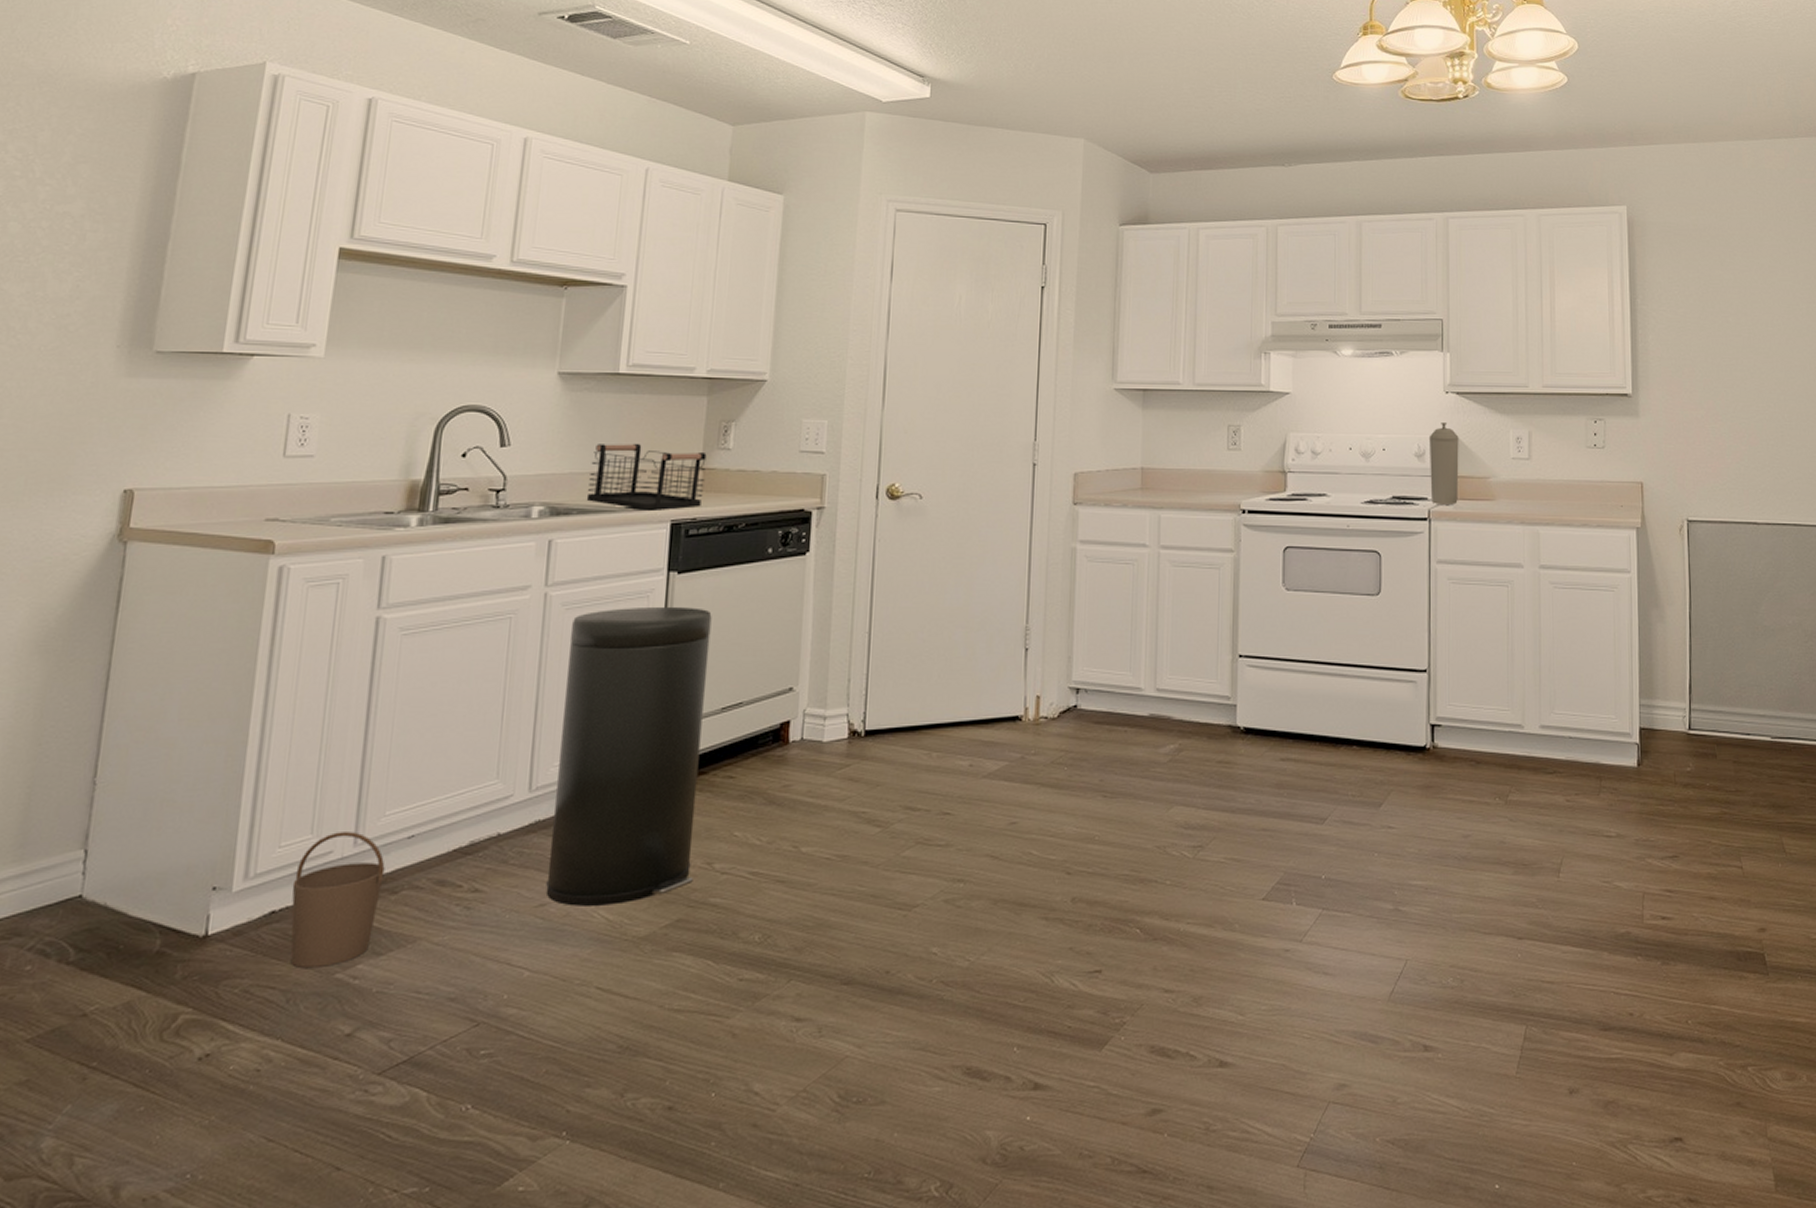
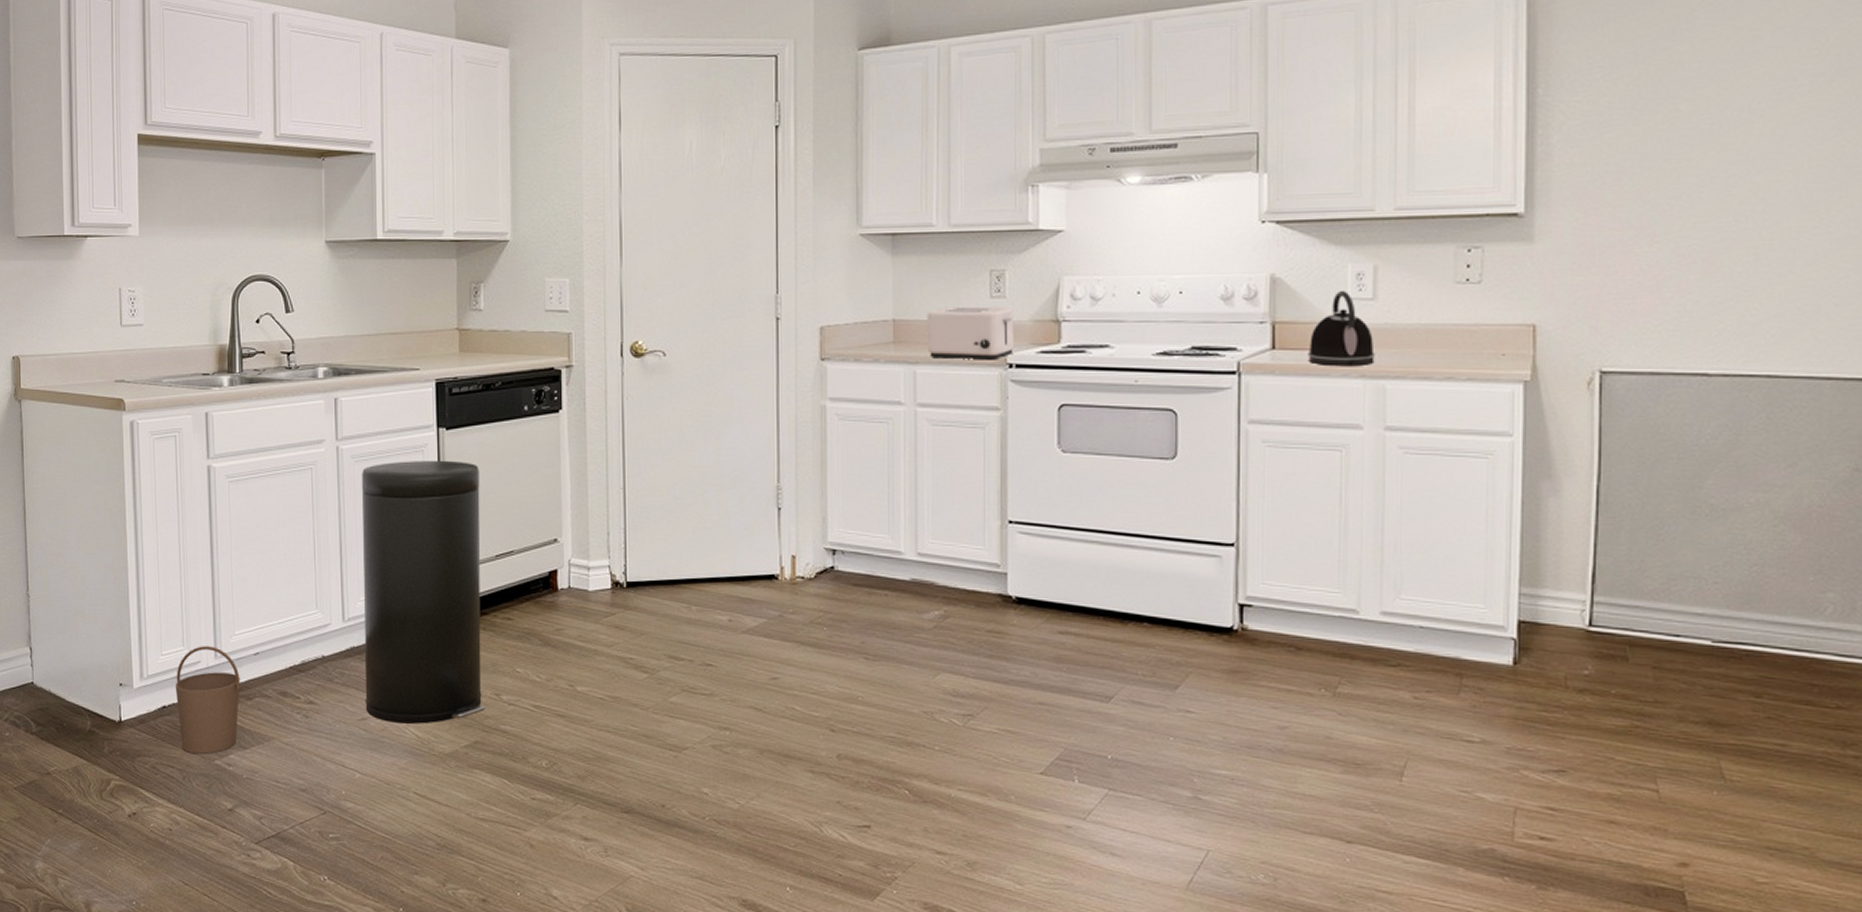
dish rack: present [586,443,707,510] -> none [361,306,462,370]
toaster: none [1171,457,1248,506] -> present [926,306,1015,360]
canister: present [1428,423,1459,506] -> none [1238,258,1279,357]
kettle: none [1481,451,1531,515] -> present [1308,290,1375,367]

